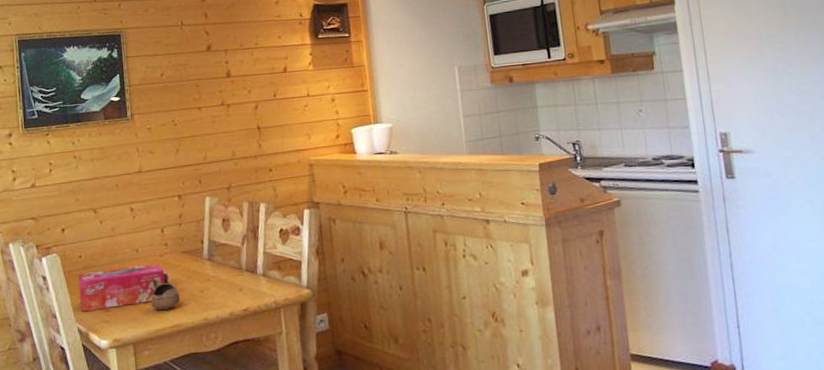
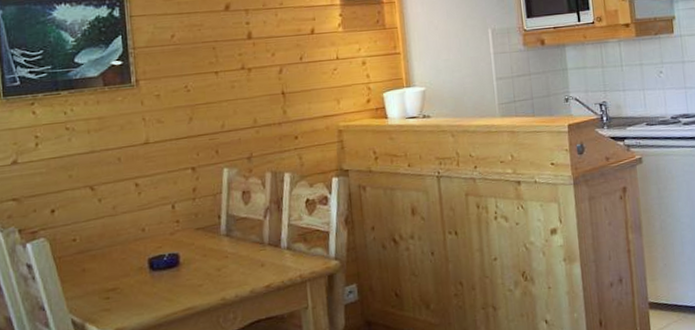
tissue box: present [78,263,165,312] -> none [72,242,177,302]
cup: present [151,278,181,311] -> none [160,258,194,294]

